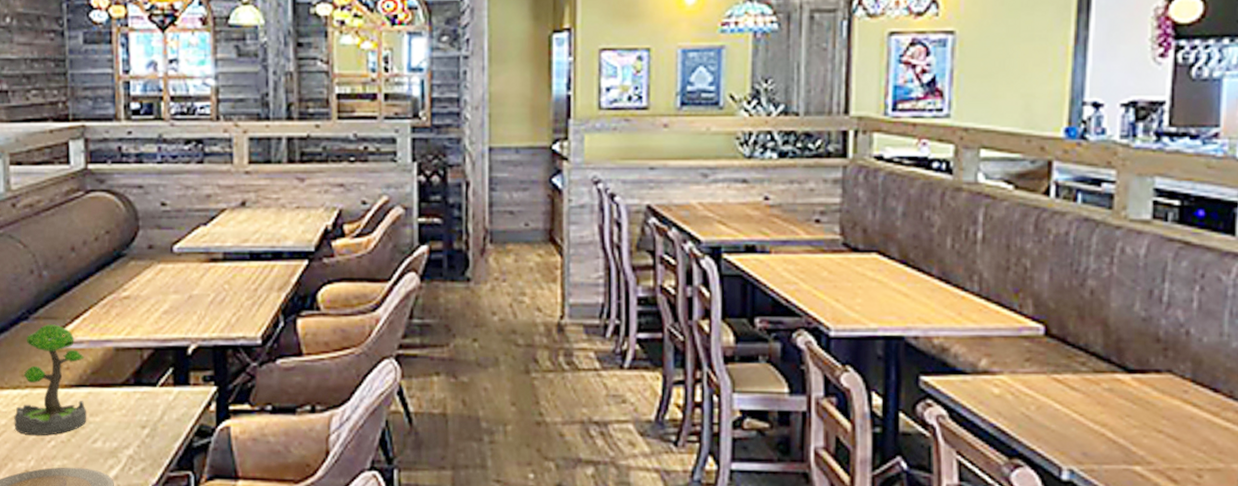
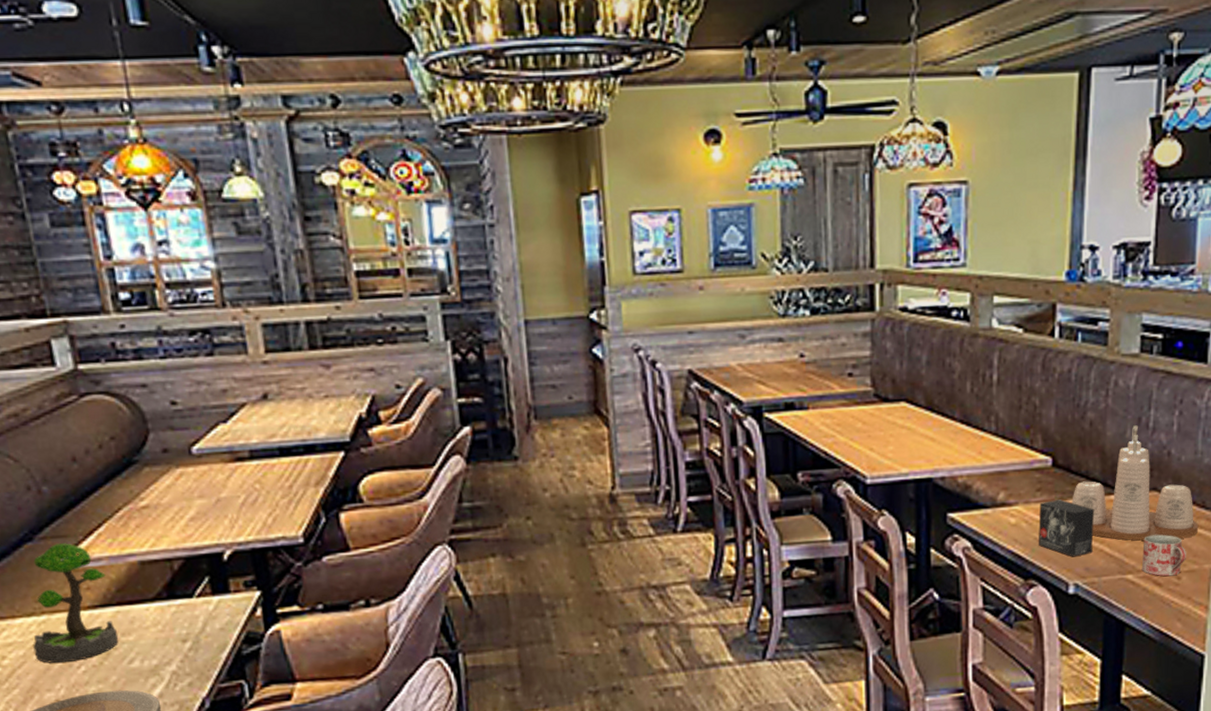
small box: none [1027,371,1095,439] -> present [1038,498,1095,557]
condiment set: none [1067,298,1225,431] -> present [1072,425,1199,541]
mug: none [1152,423,1209,473] -> present [1141,534,1186,577]

